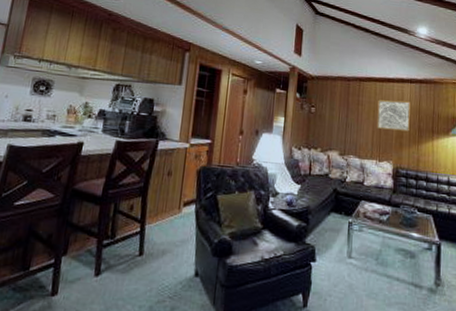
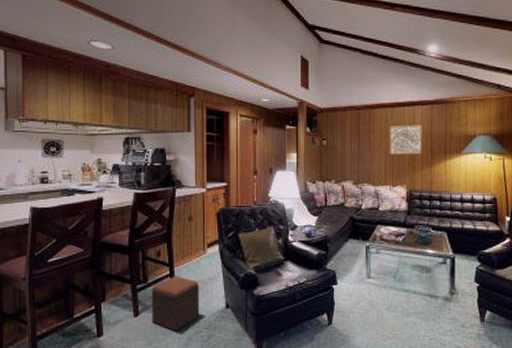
footstool: none [113,234,170,297] -> present [151,276,200,331]

